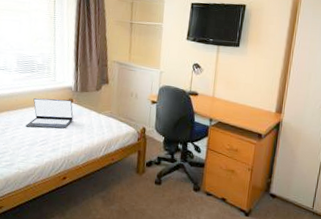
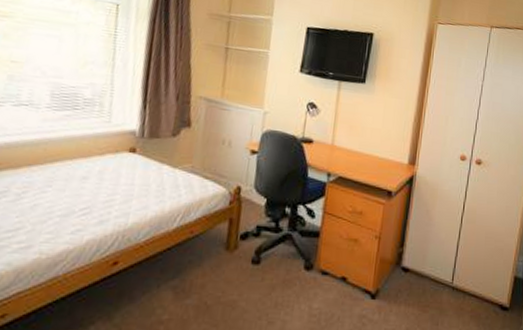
laptop: present [26,97,73,128] -> none [57,146,136,190]

